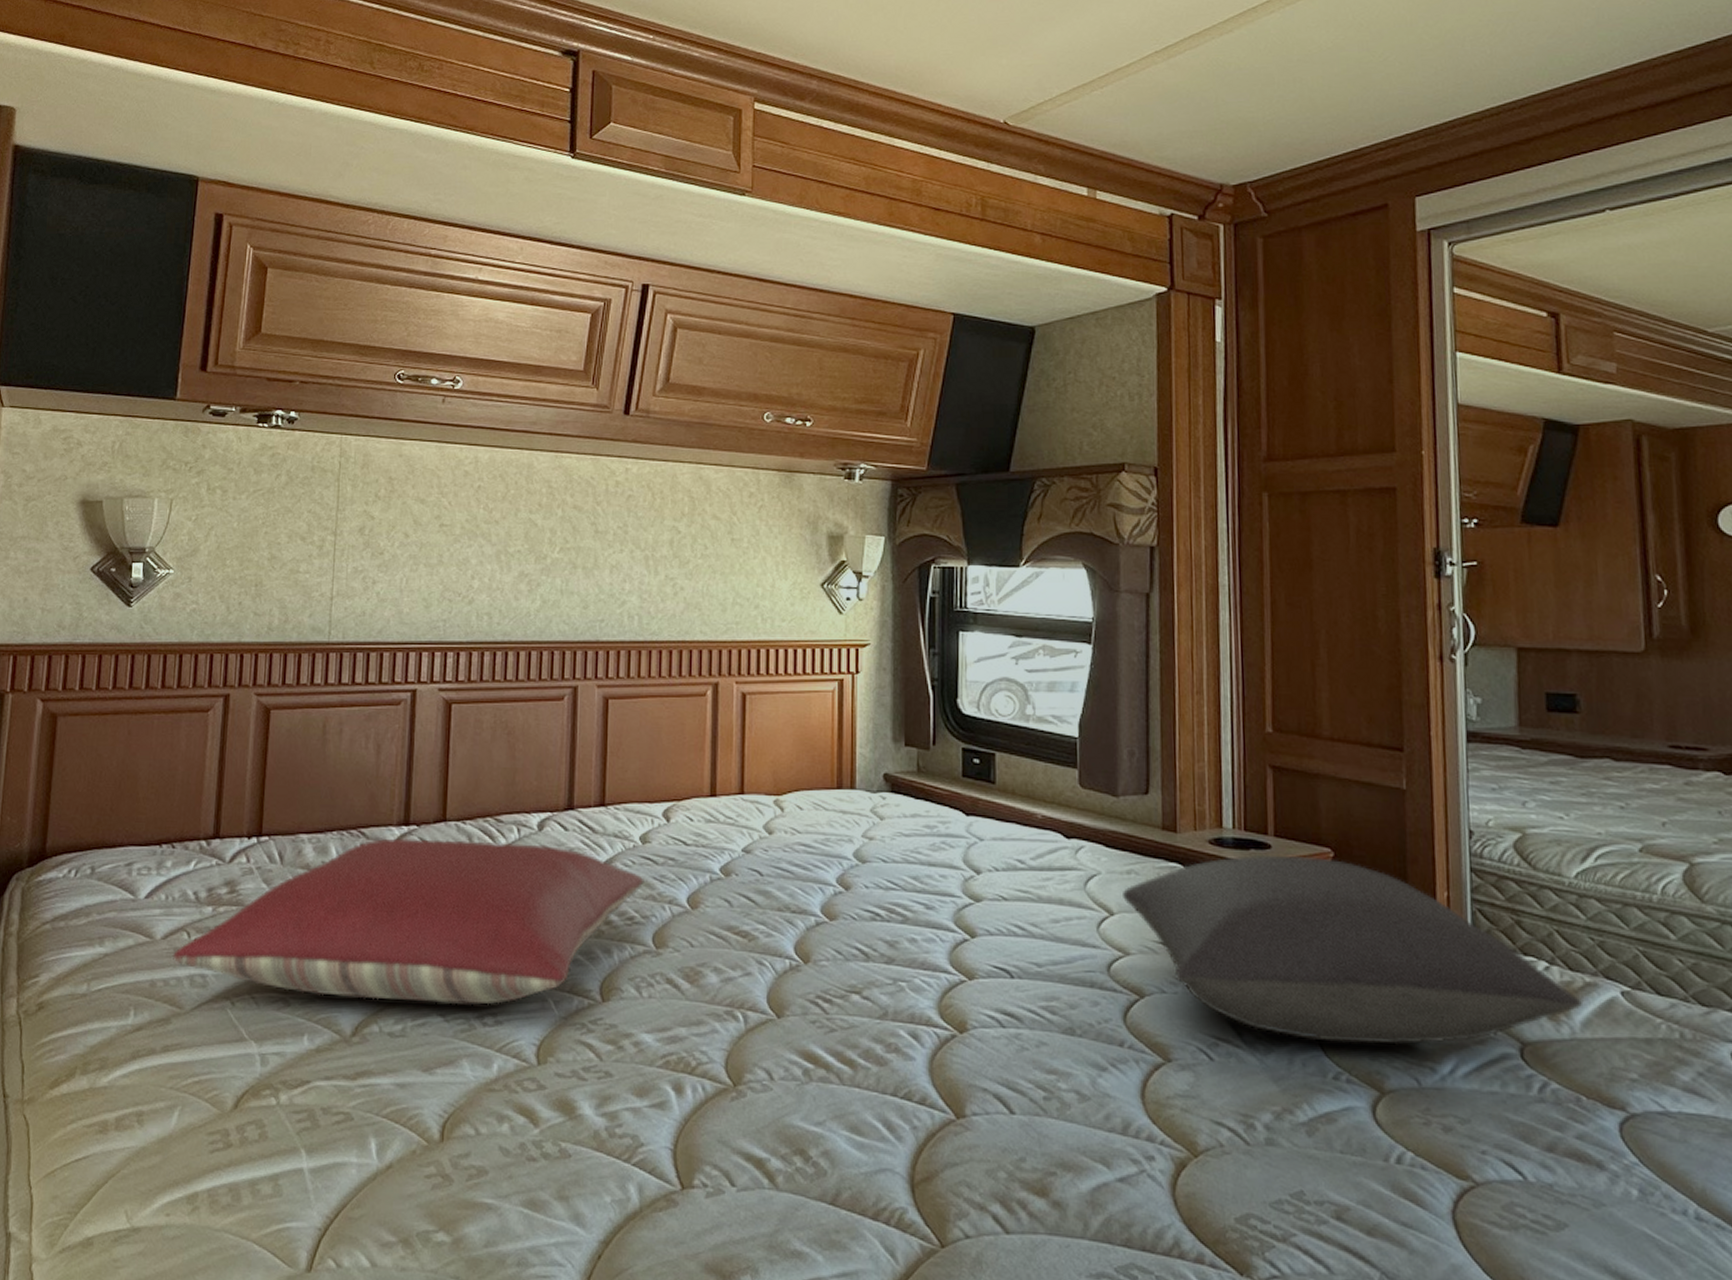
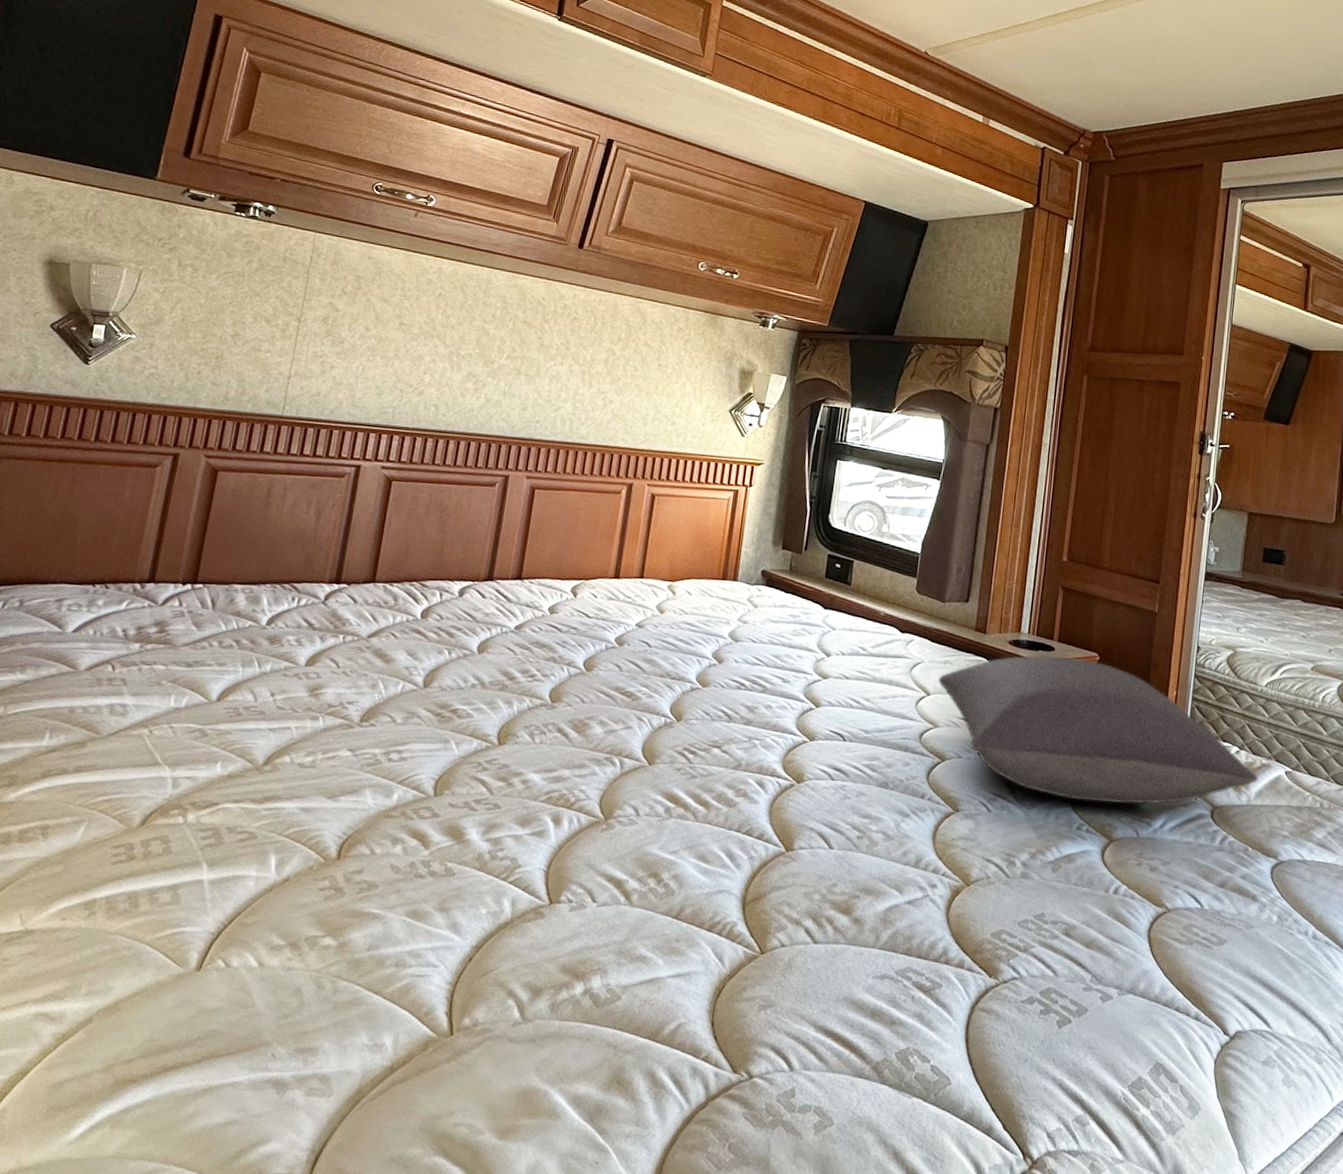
pillow: present [173,838,644,1005] -> none [95,594,549,743]

